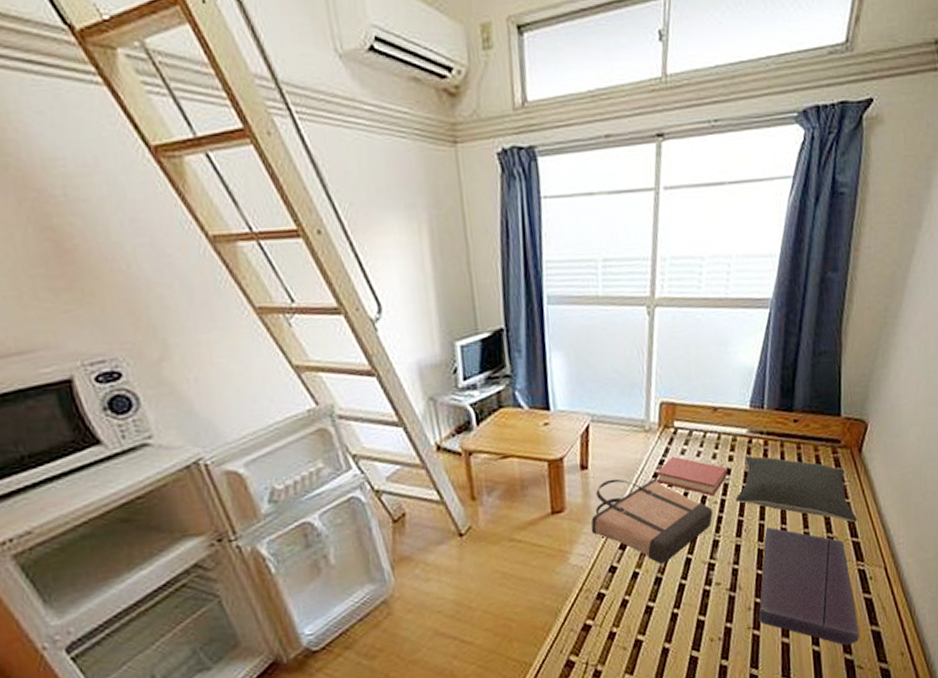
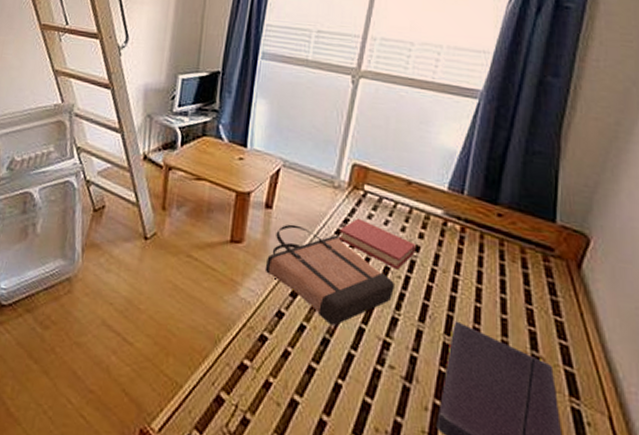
pillow: present [735,456,857,523] -> none [422,238,573,349]

